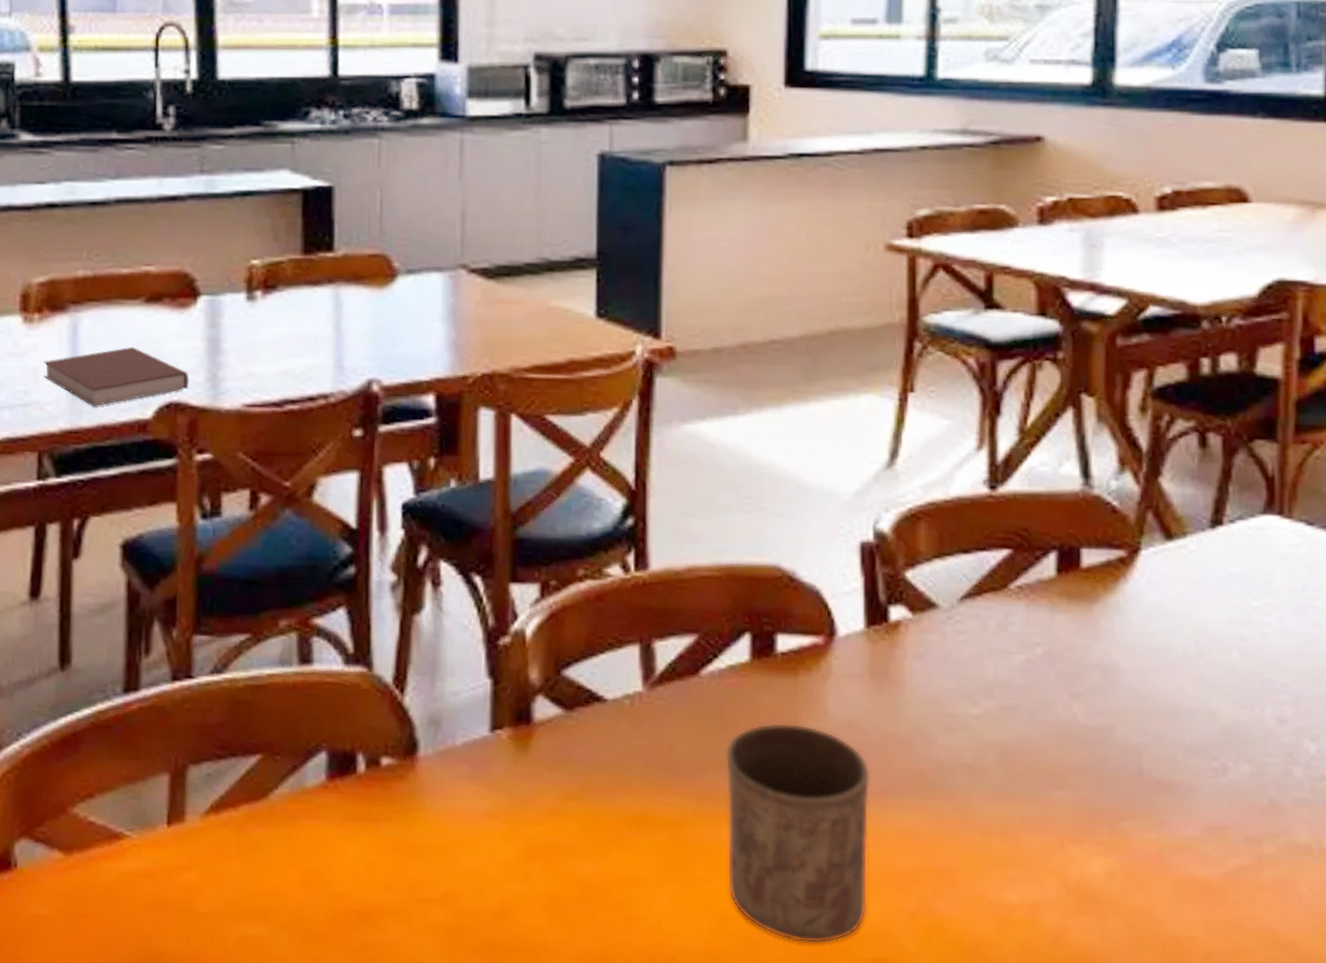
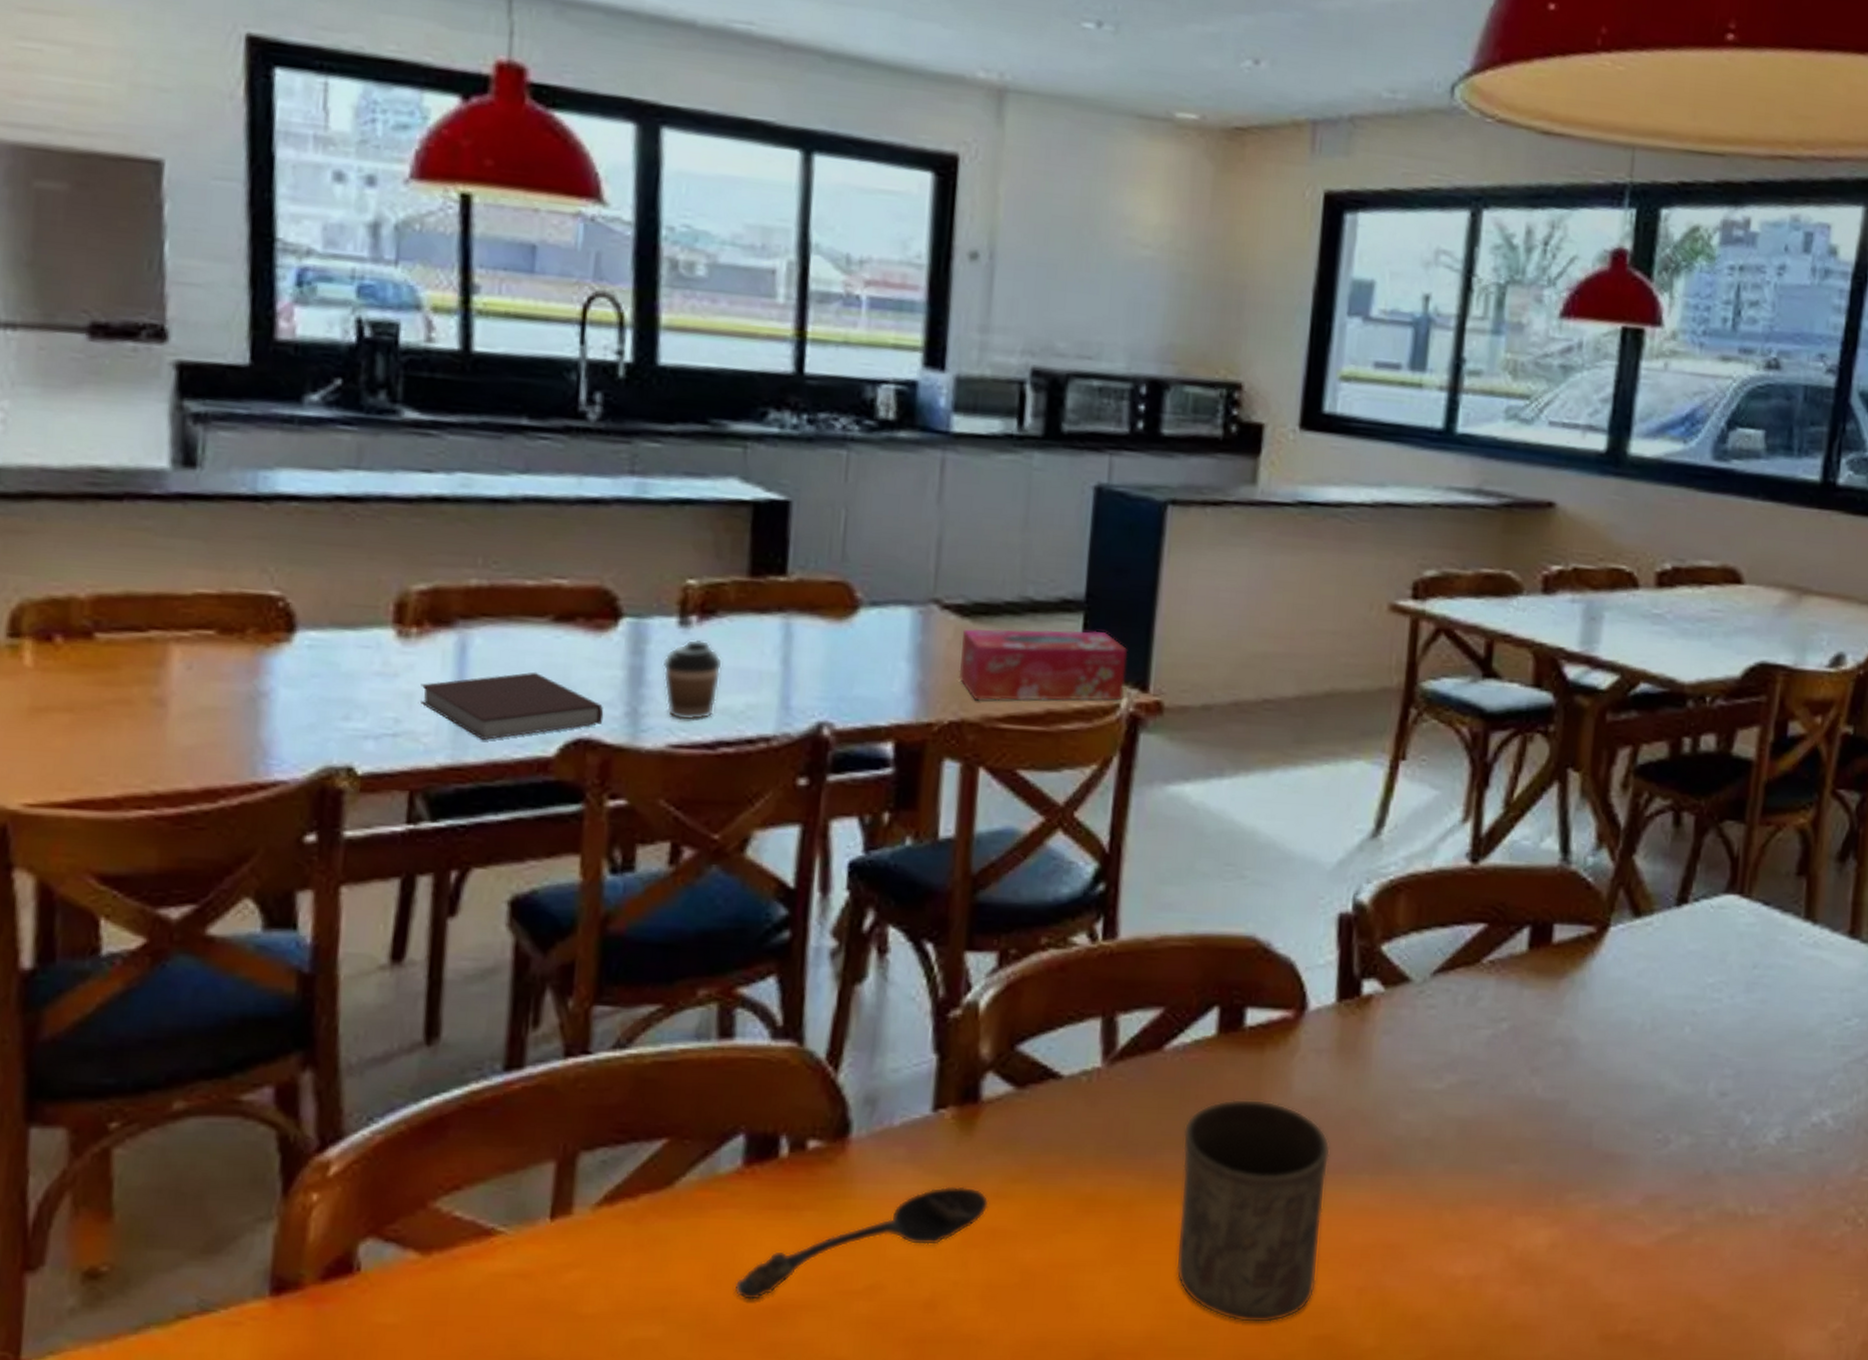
coffee cup: none [235,311,285,382] -> present [662,639,724,721]
spoon: none [325,802,547,904] -> present [734,1186,989,1300]
tissue box: none [488,284,638,354] -> present [958,628,1127,701]

